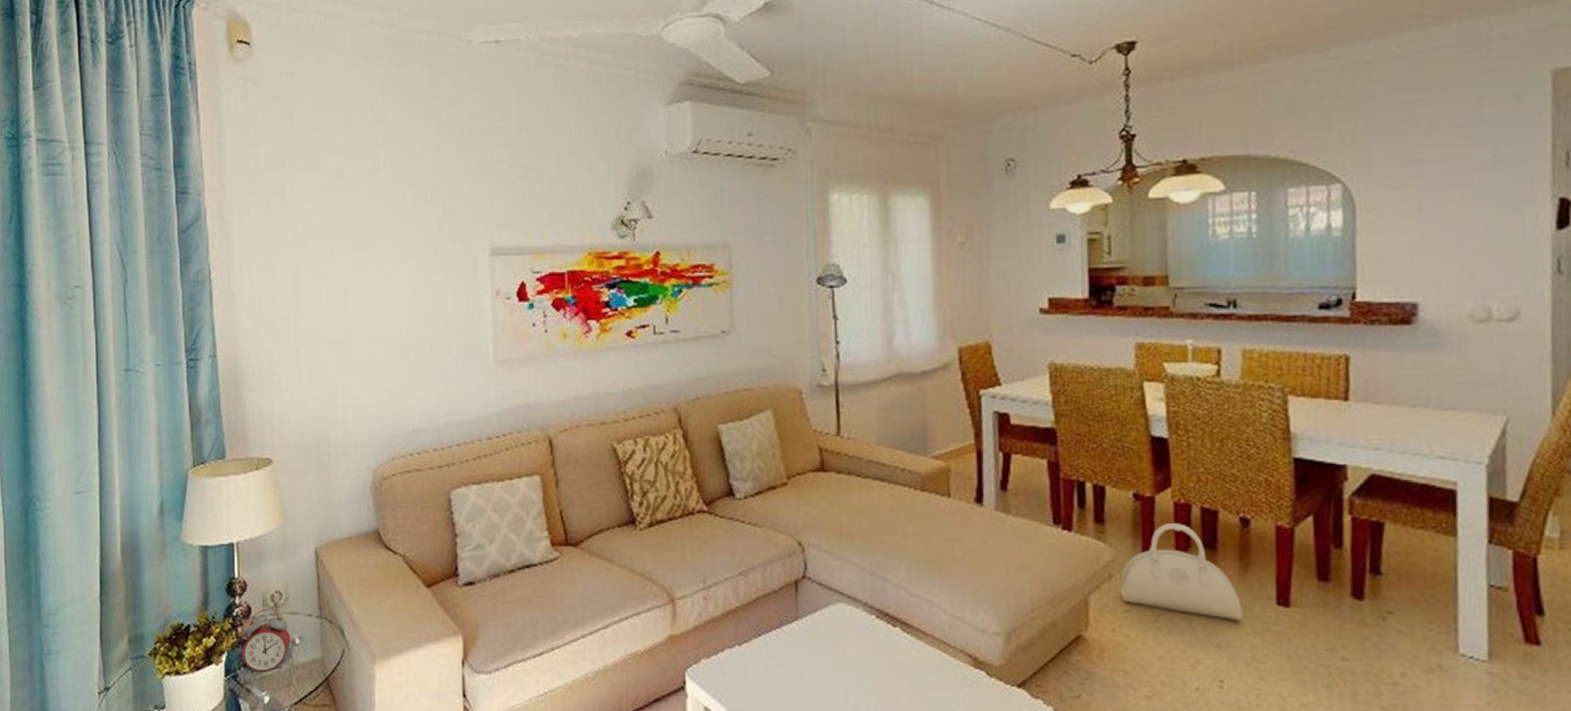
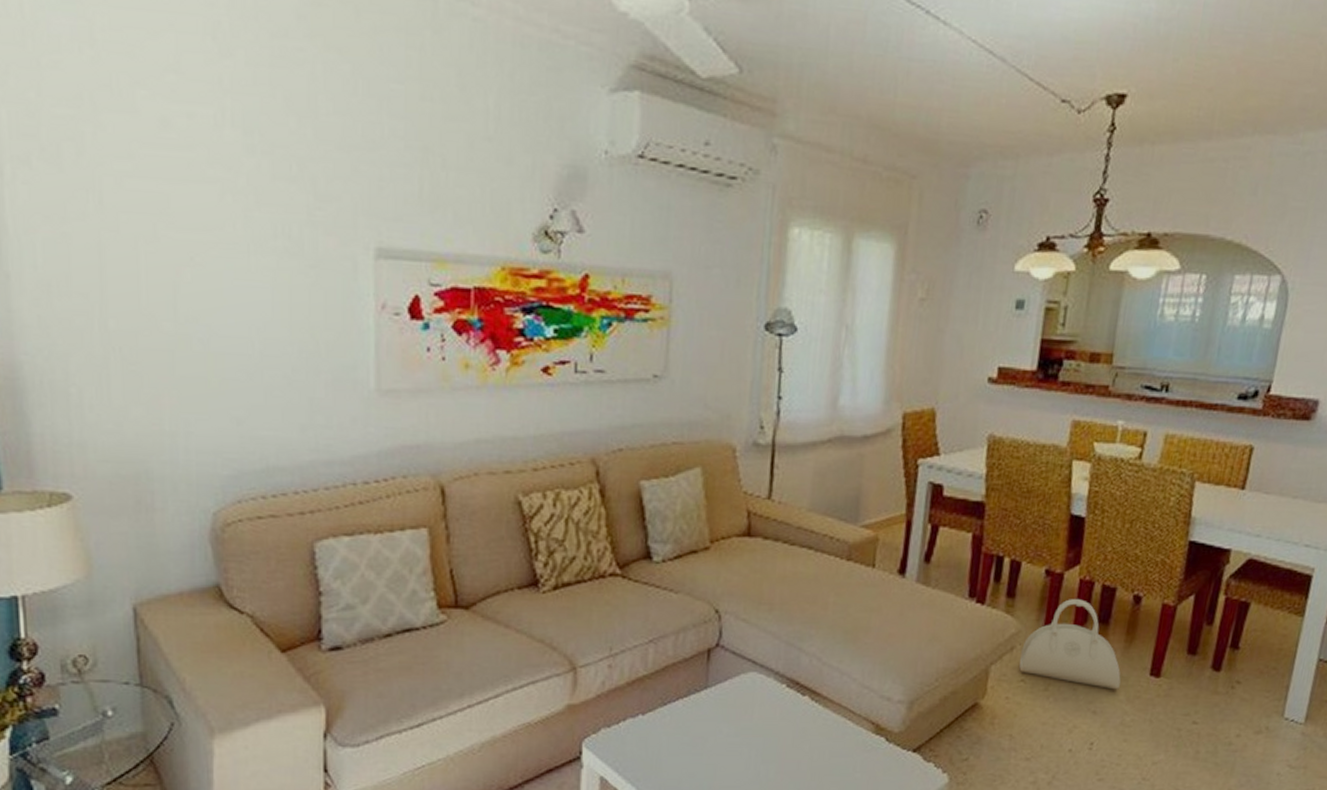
alarm clock: present [241,608,291,674] -> none [32,675,101,752]

